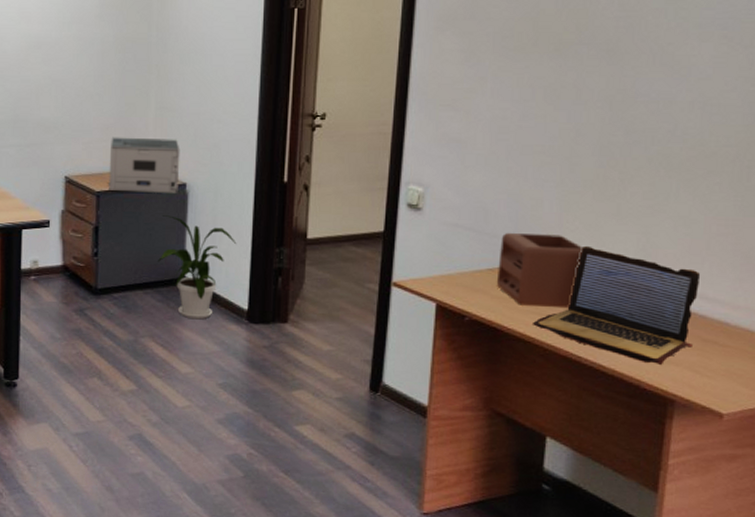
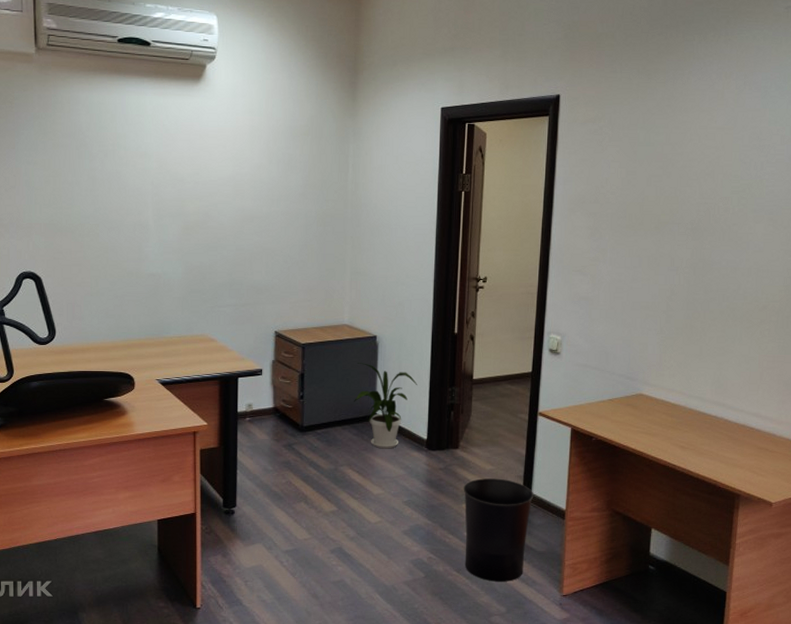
printer: present [109,137,180,193] -> none [312,297,372,344]
waste bin: none [293,361,385,491] -> present [463,478,534,582]
desk organizer: present [496,232,584,309] -> none [615,370,677,428]
laptop: present [531,245,701,366] -> none [640,379,757,469]

